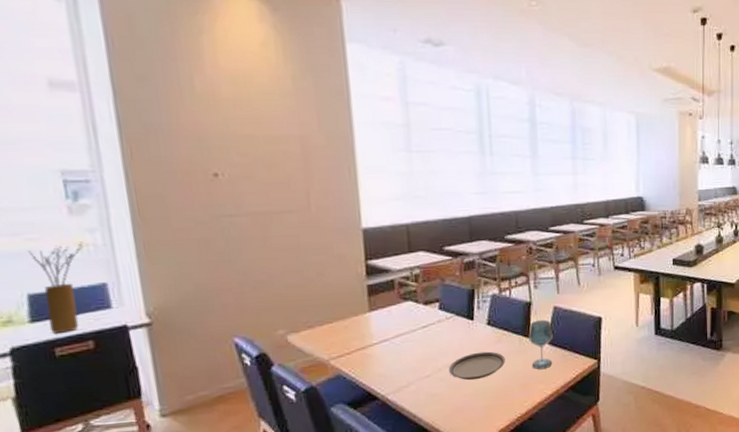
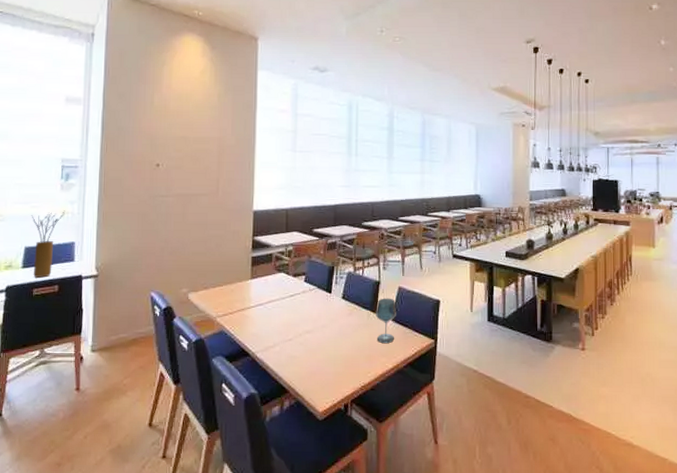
plate: present [448,351,506,380] -> none [307,322,355,347]

